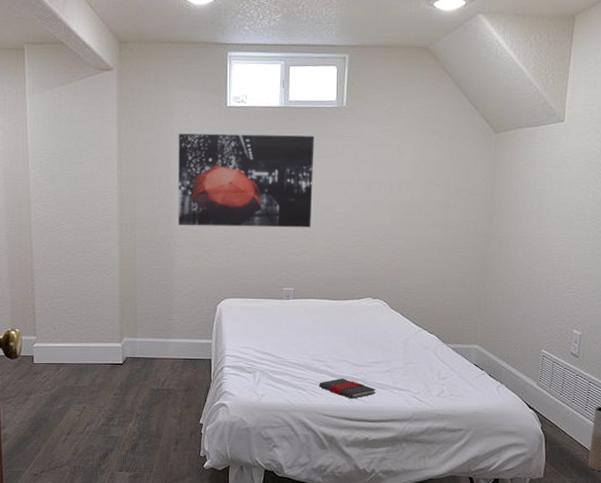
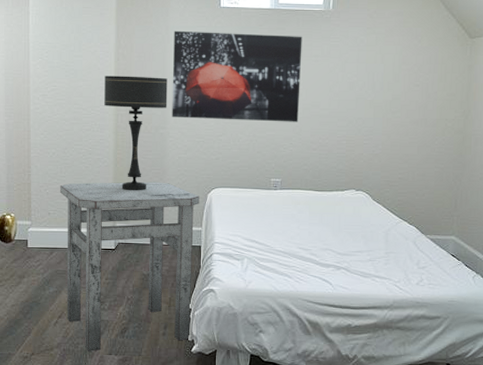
side table: none [65,293,209,468] -> present [60,181,199,351]
table lamp: none [107,182,173,303] -> present [104,75,168,191]
book: present [319,379,377,399] -> none [304,267,359,286]

